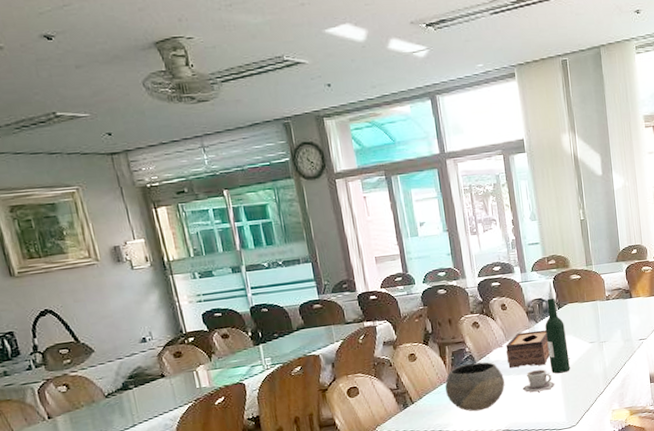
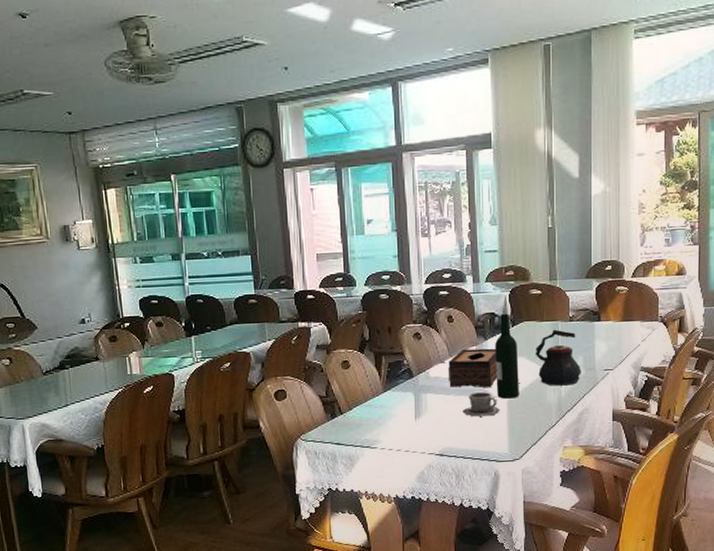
bowl: present [445,362,505,412] -> none [377,377,443,430]
teapot: none [580,308,621,358] -> present [536,329,581,386]

